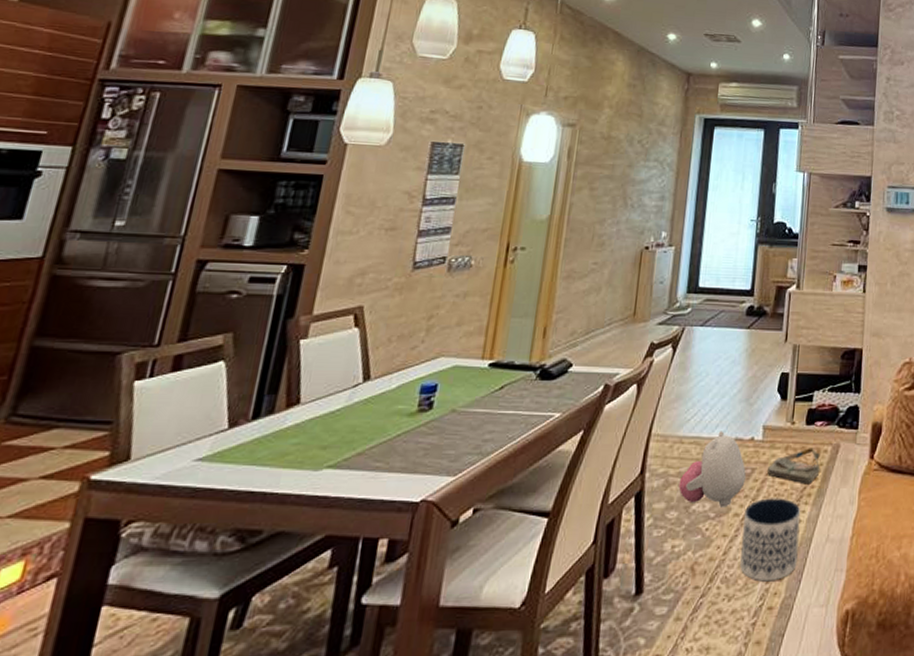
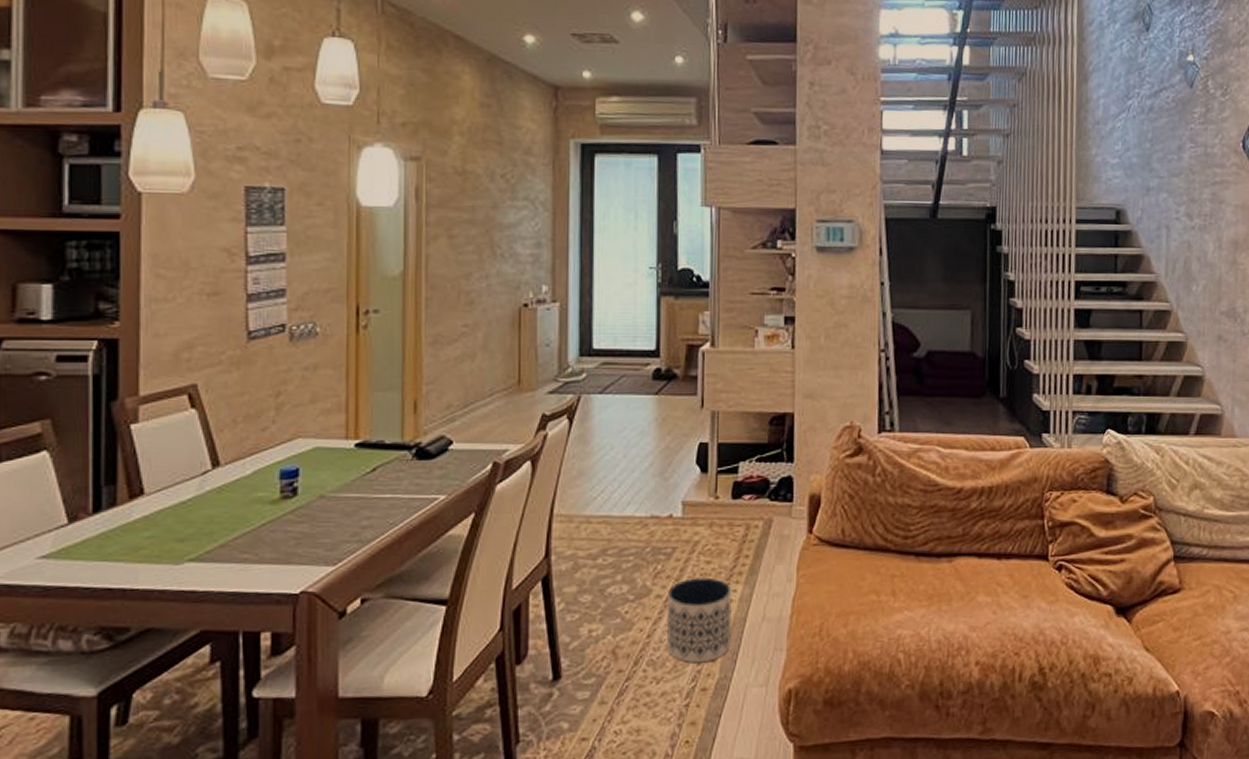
plush toy: present [678,431,746,507] -> none [590,508,666,589]
bag: present [768,448,821,483] -> none [691,523,751,561]

